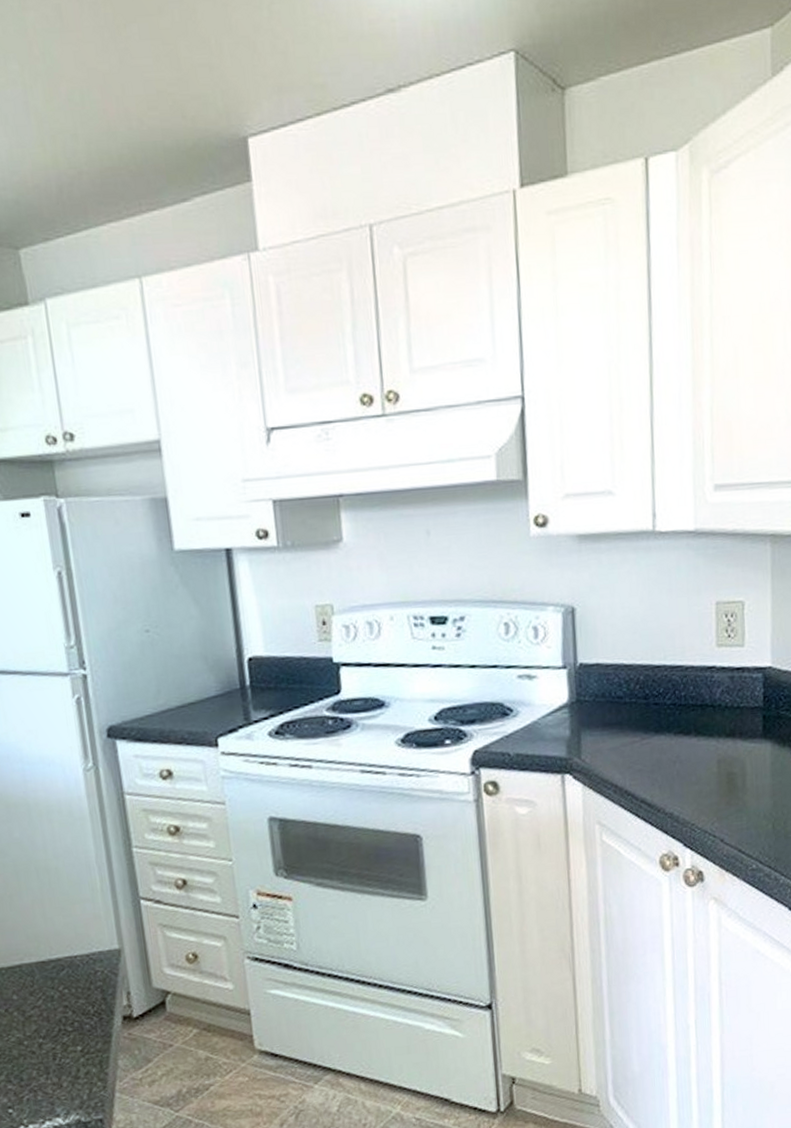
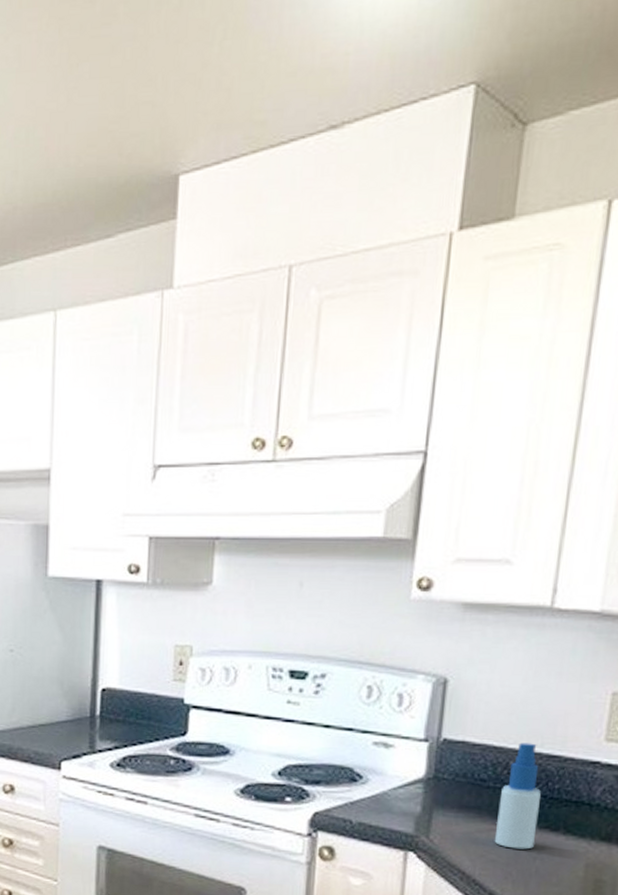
spray bottle: none [636,657,672,757] -> present [494,742,541,850]

